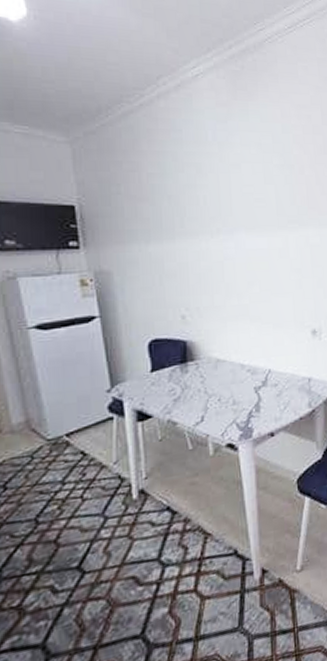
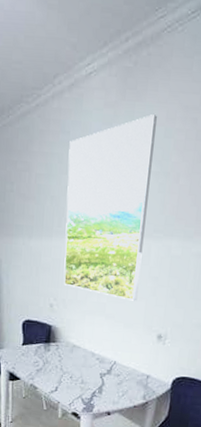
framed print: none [183,112,283,298] -> present [64,114,157,301]

